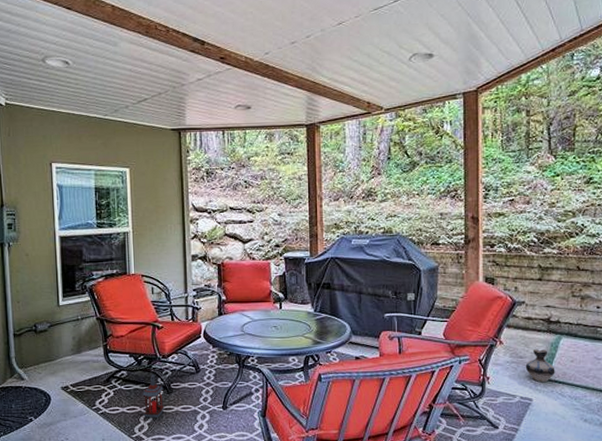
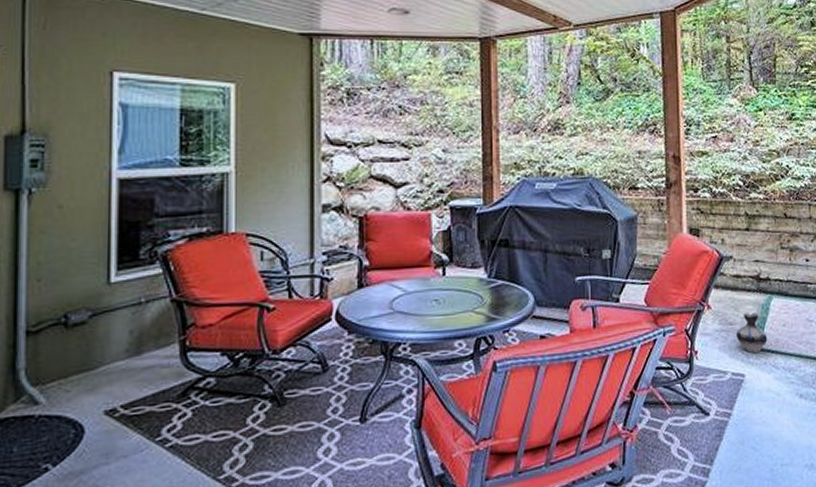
lantern: present [142,374,165,418] -> none [239,379,273,447]

